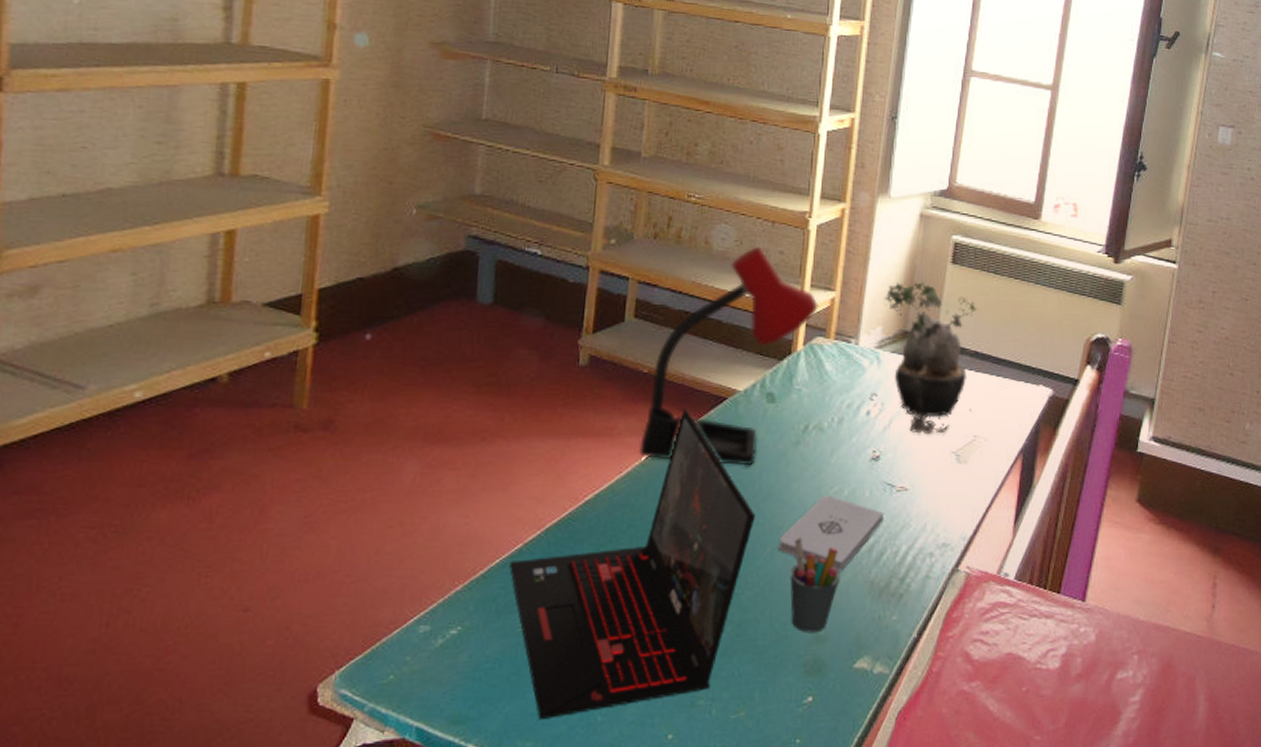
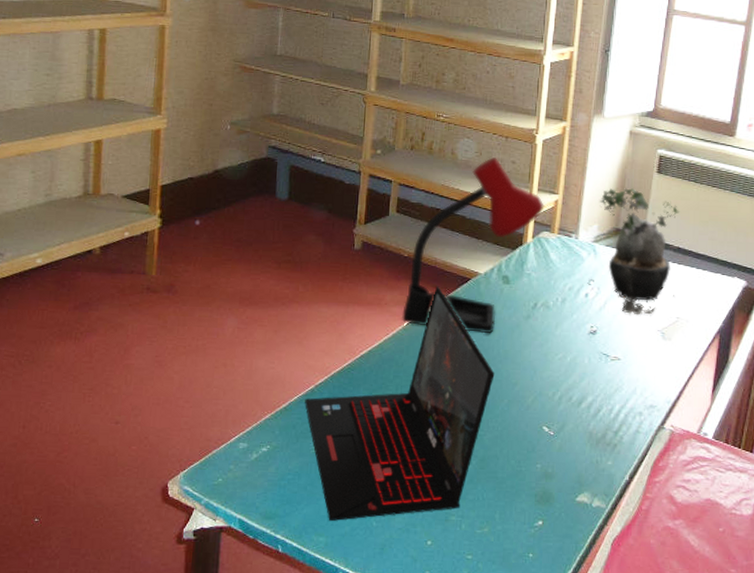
notepad: present [778,495,884,572] -> none [513,360,600,423]
pen holder: present [790,537,841,633] -> none [523,393,565,471]

